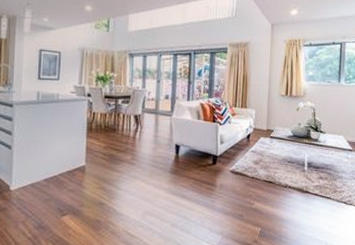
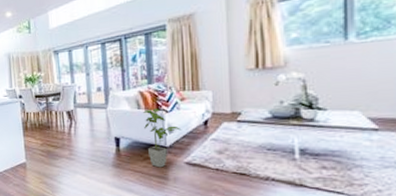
house plant: none [201,120,231,175] -> present [143,108,182,168]

